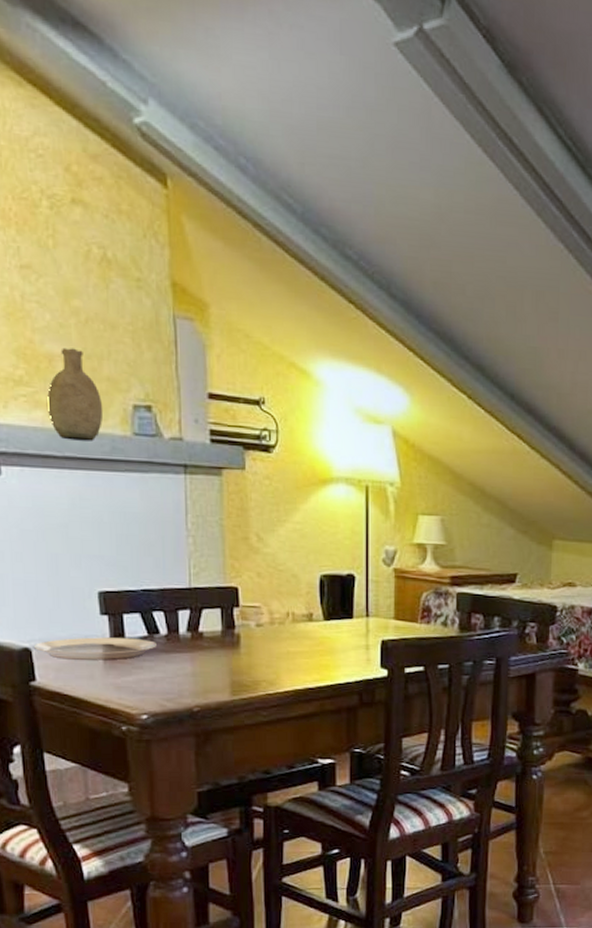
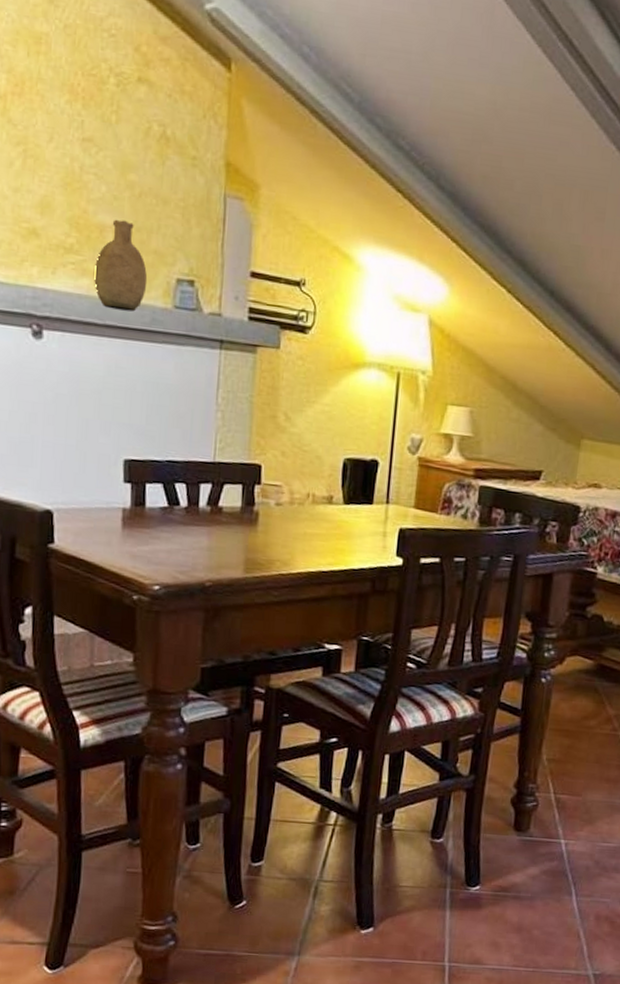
plate: present [34,637,158,661] -> none [56,503,177,529]

